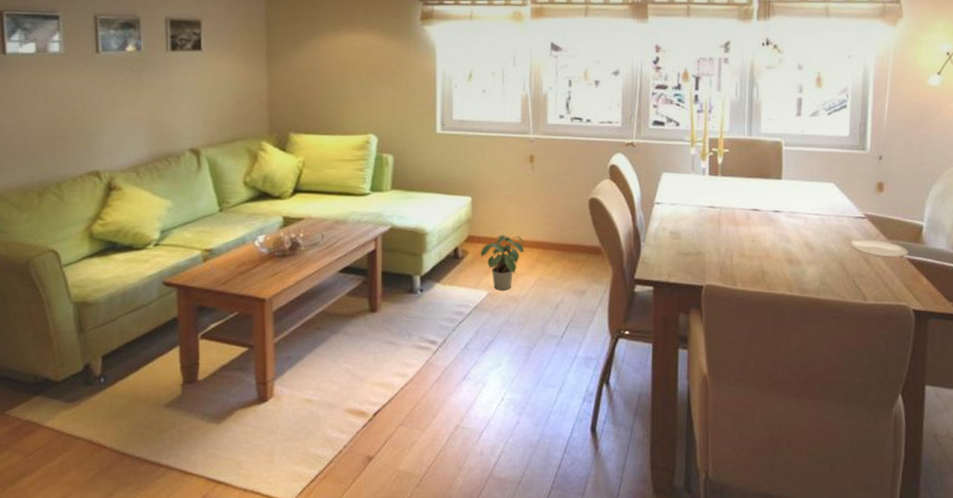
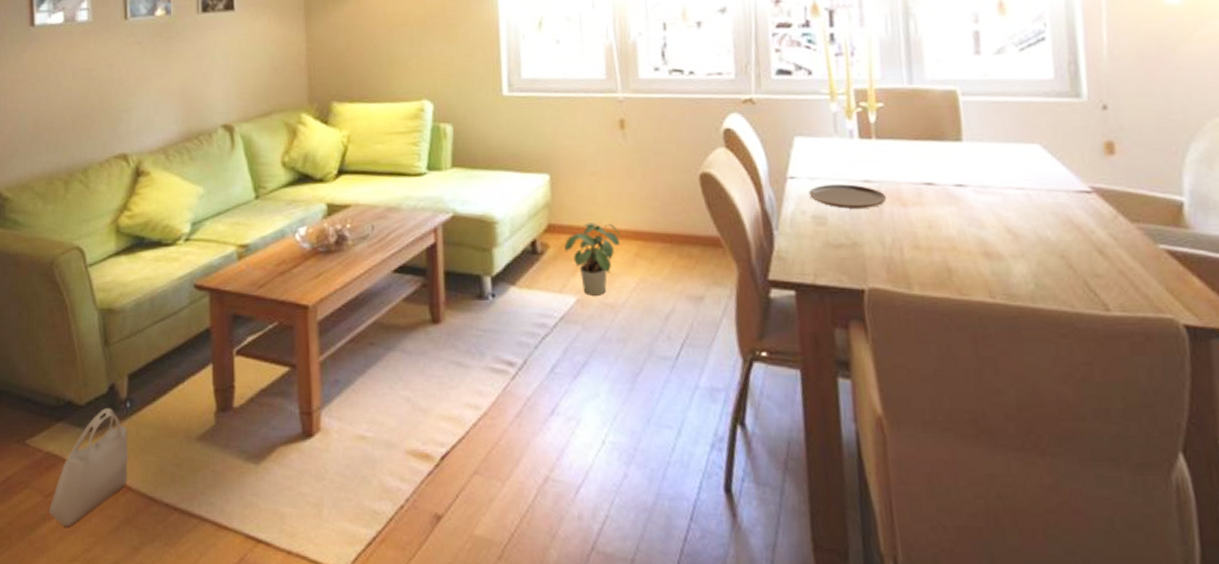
handbag: none [28,383,103,479] -> present [48,408,129,527]
plate: none [669,209,725,227] -> present [809,184,887,209]
plate: present [850,238,909,258] -> none [1074,221,1166,249]

